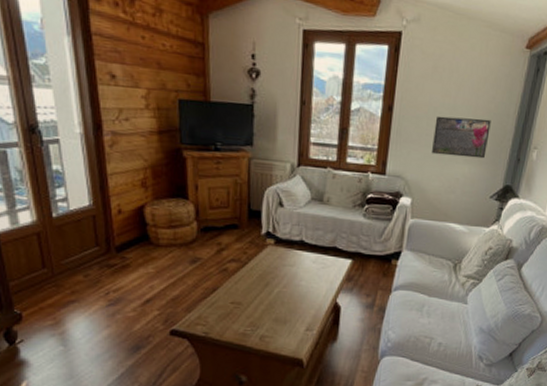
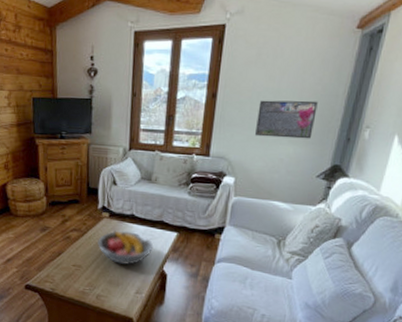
fruit bowl: none [261,259,326,298] -> present [97,230,154,265]

